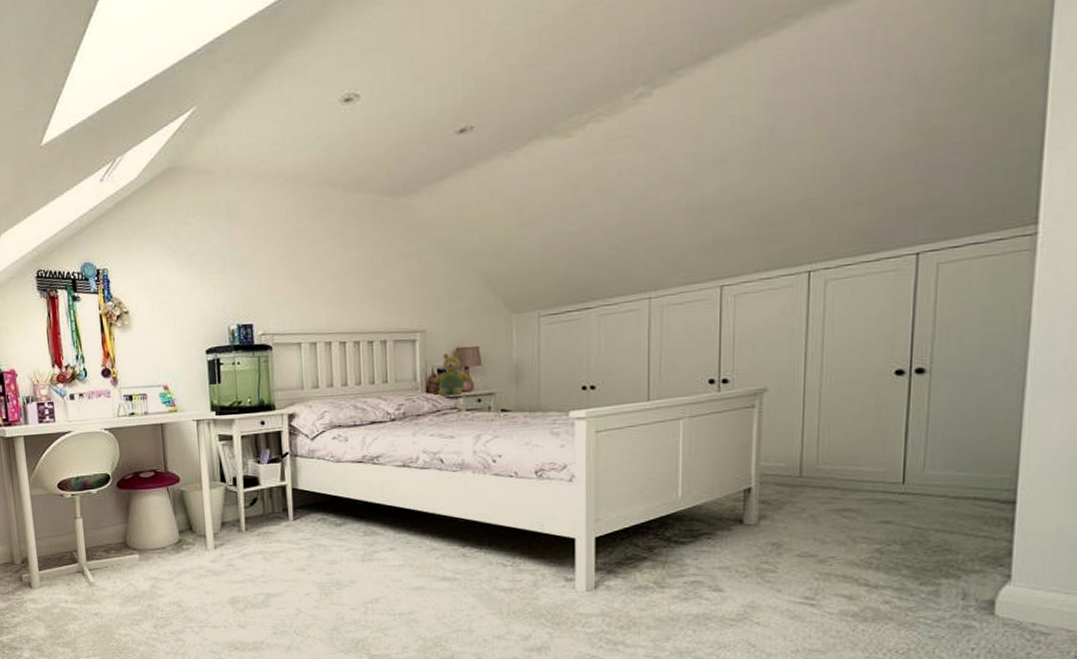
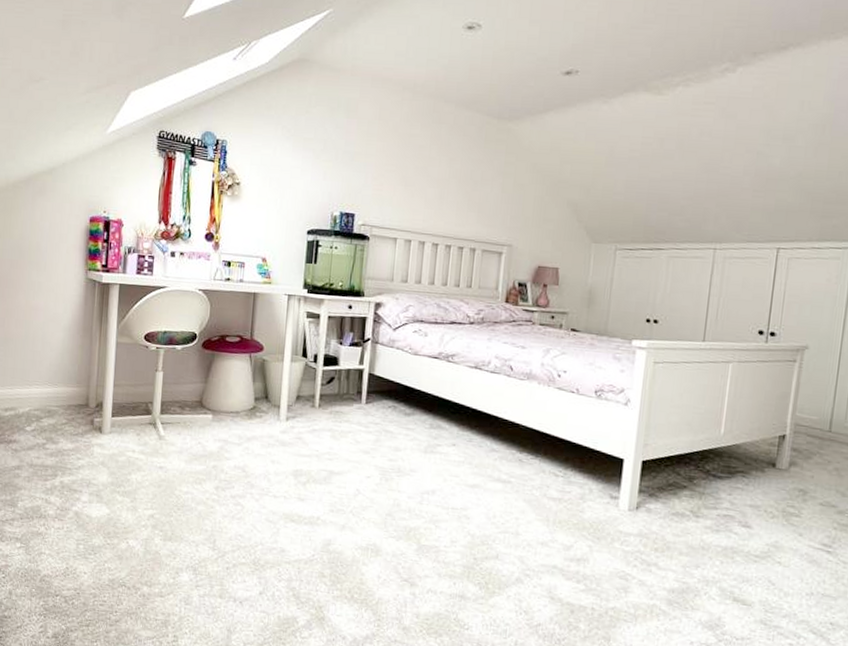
teddy bear: present [433,352,471,397] -> none [513,269,548,311]

